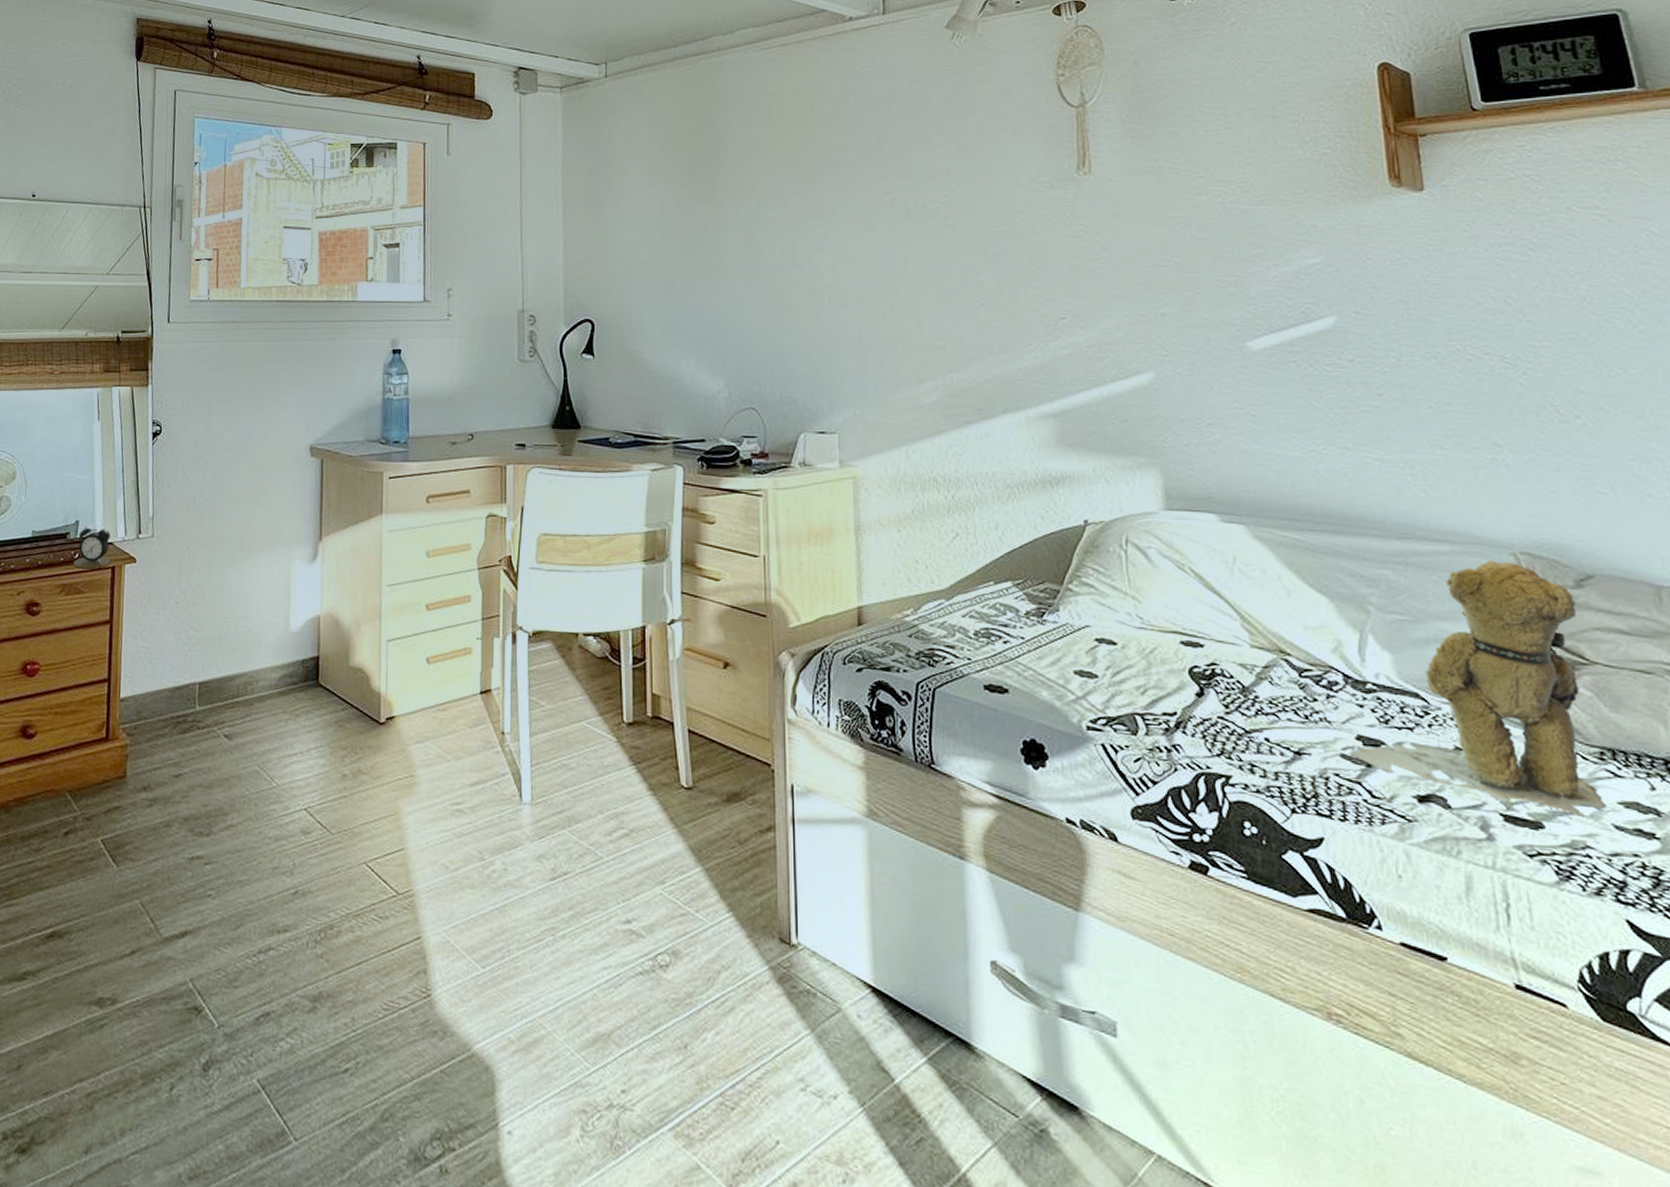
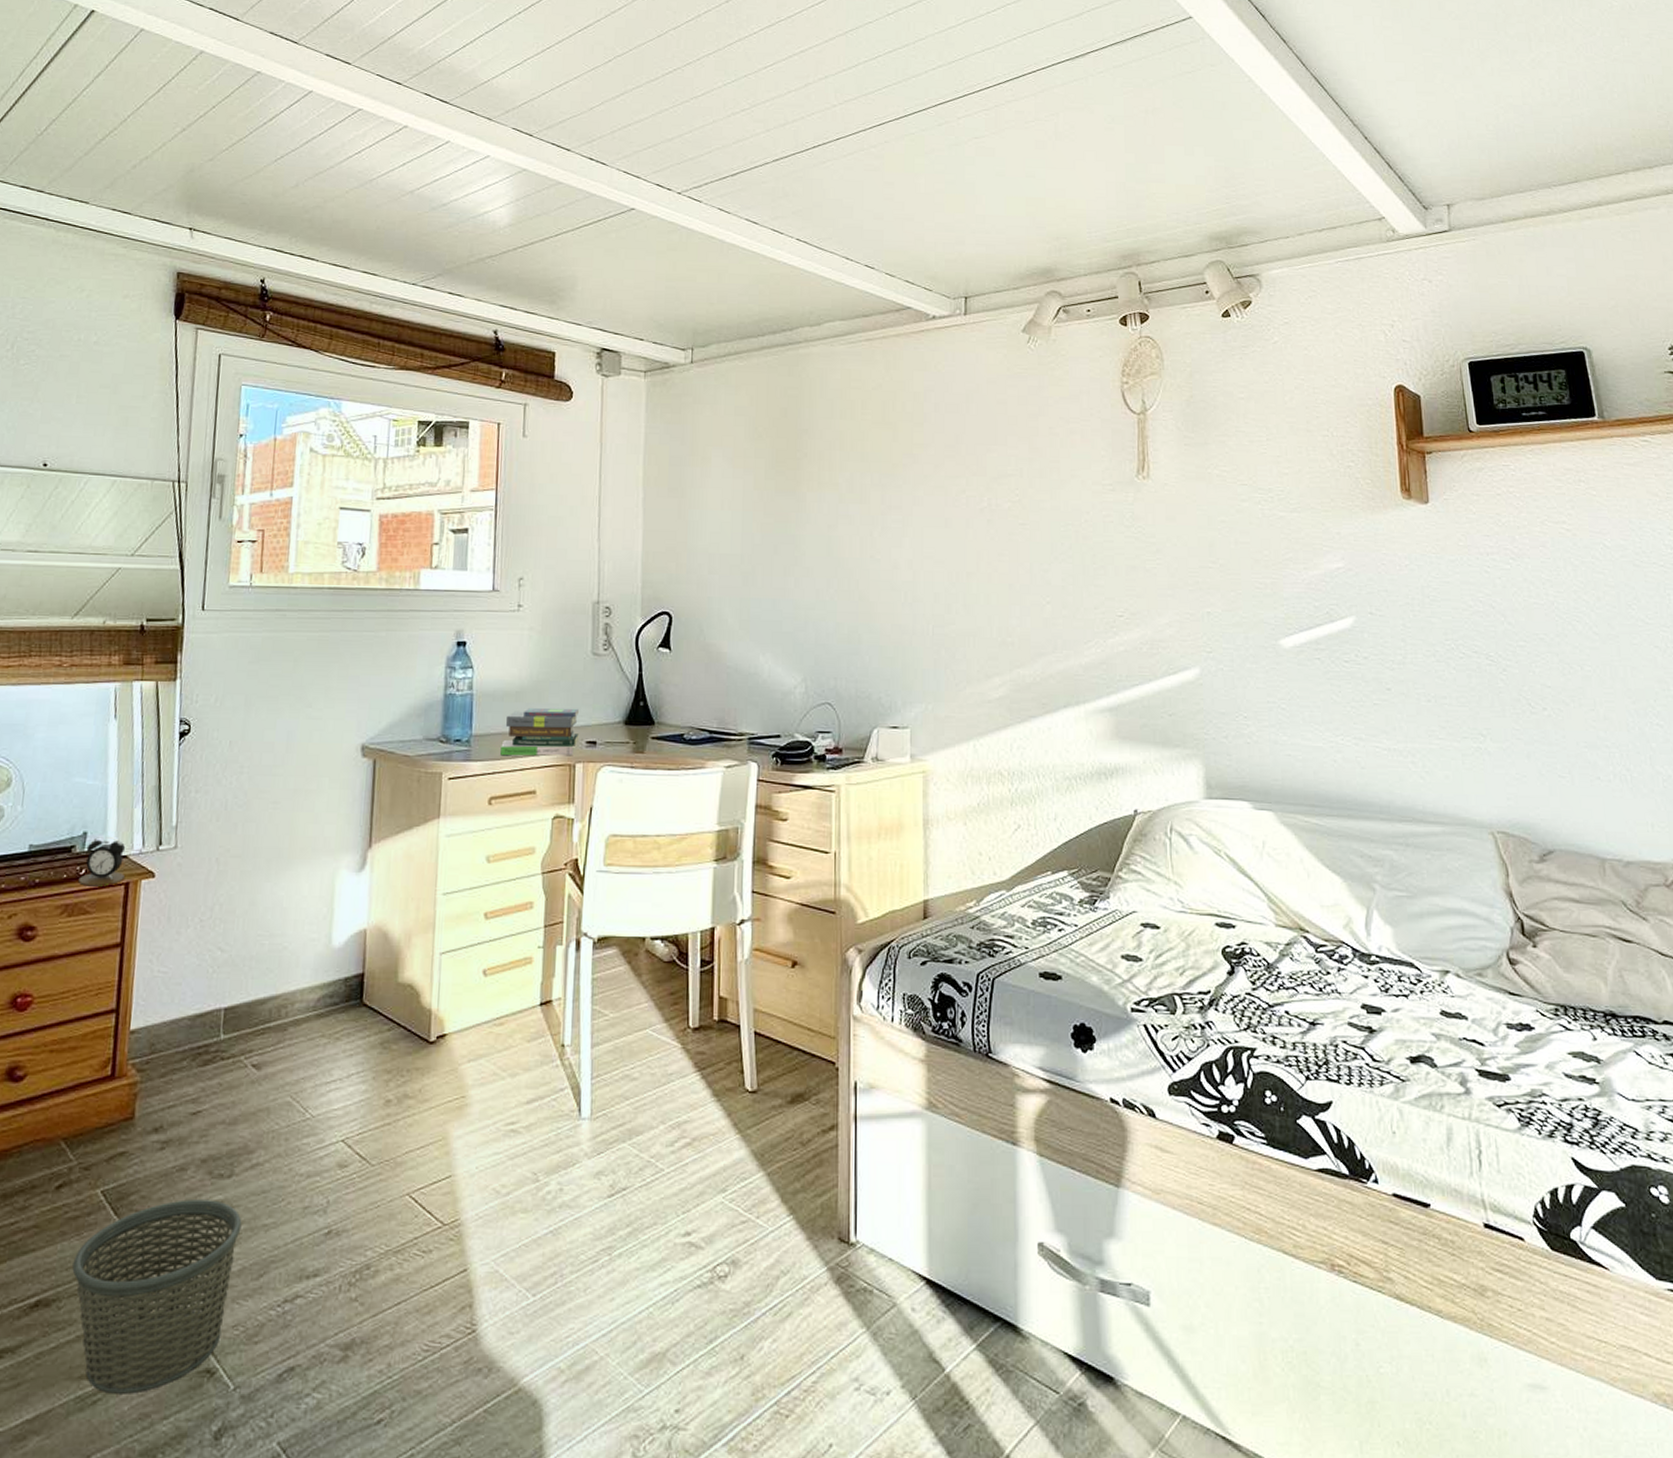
basket: none [79,852,220,1022] -> present [72,1199,242,1394]
books: none [436,411,508,458] -> present [500,707,579,756]
teddy bear: present [1348,560,1607,819] -> none [1354,840,1559,1070]

